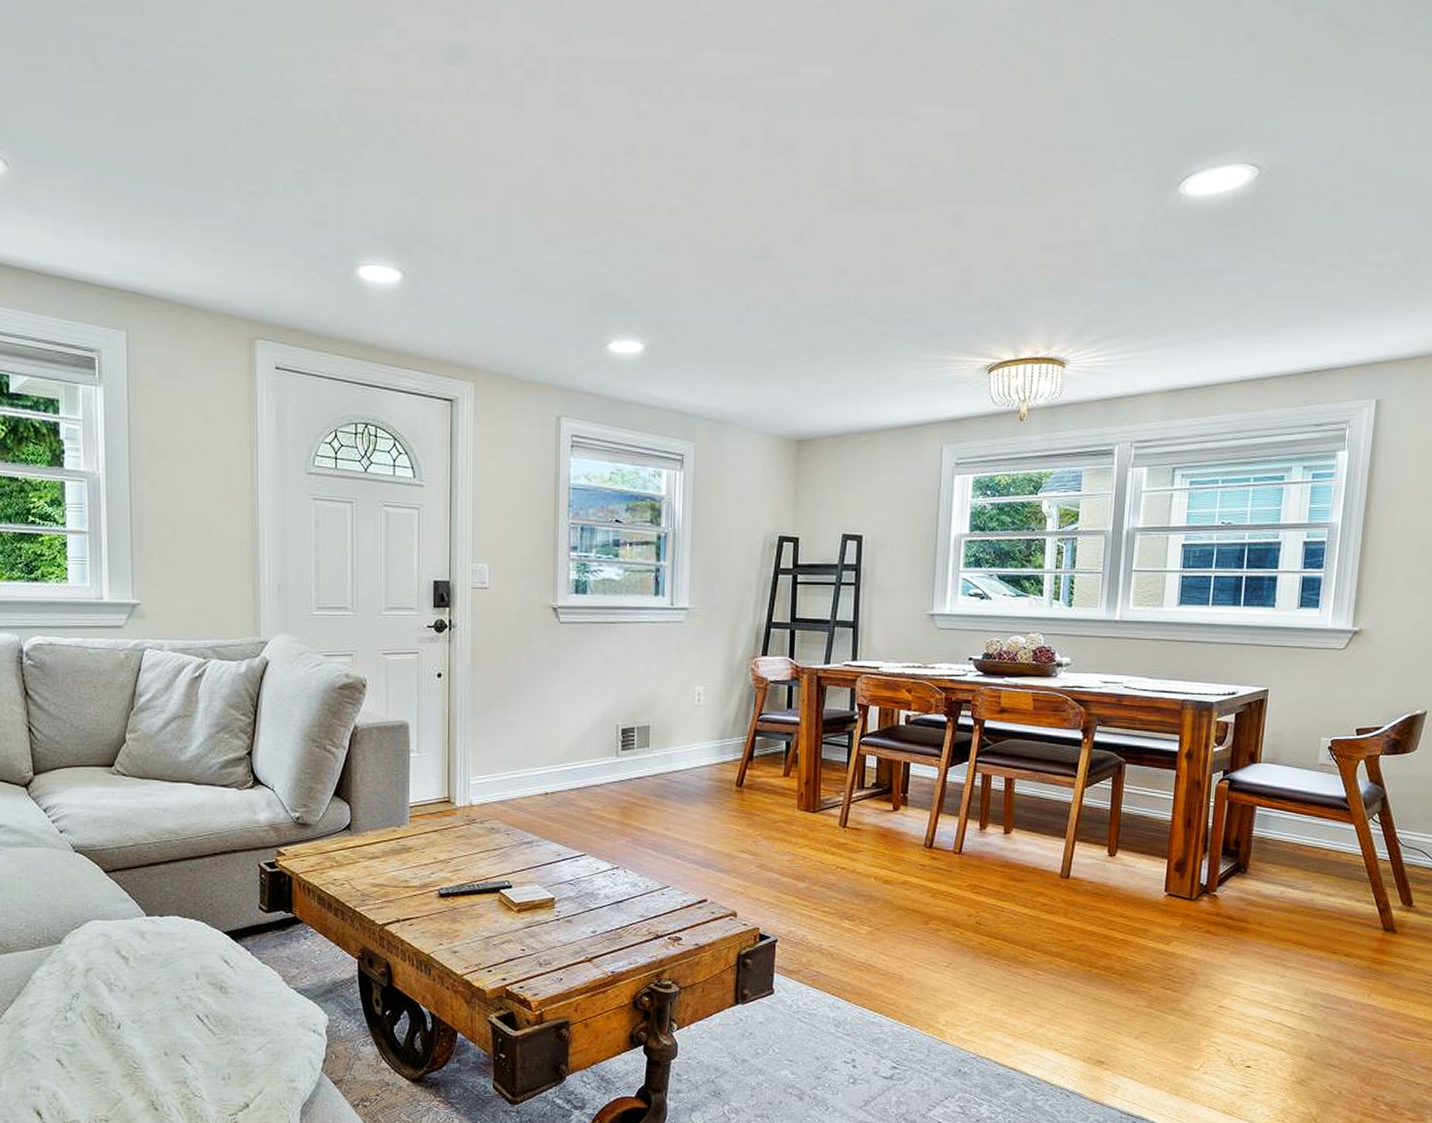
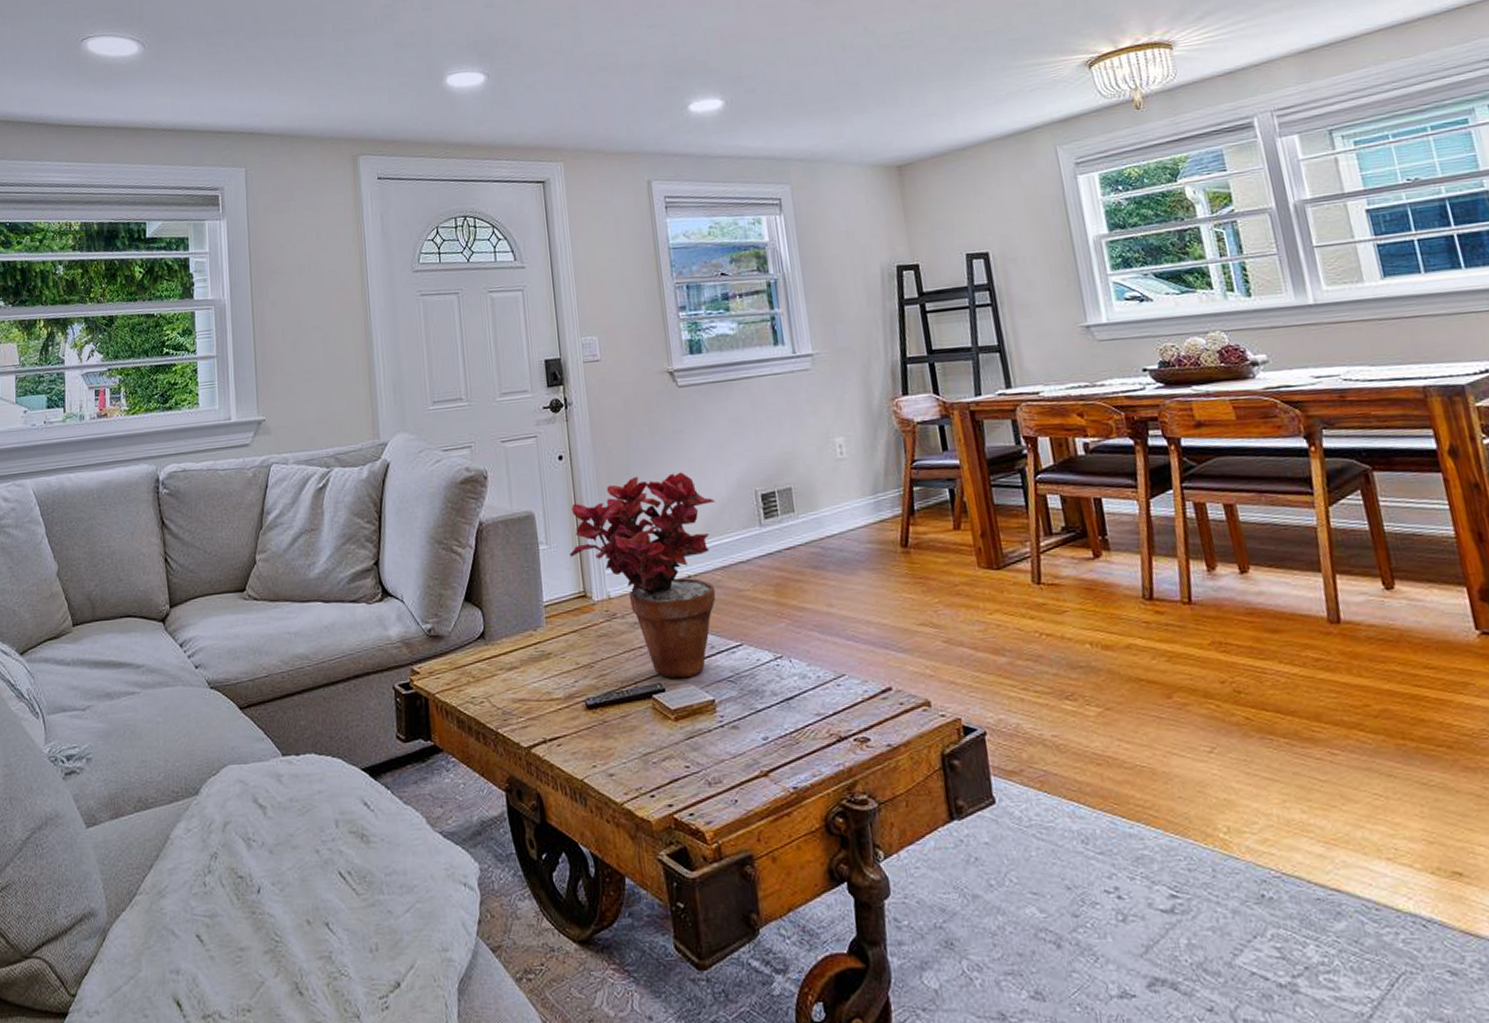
potted plant: none [438,700,580,878] -> present [569,472,716,679]

